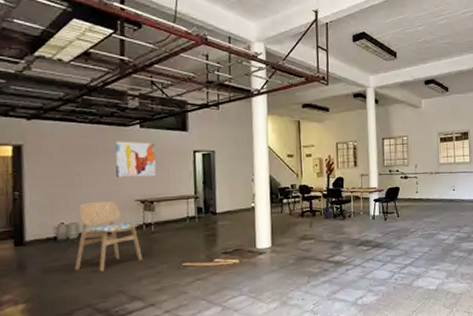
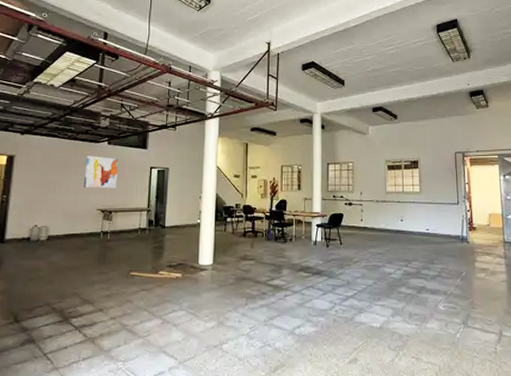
dining chair: present [75,200,143,272] -> none [40,208,99,273]

